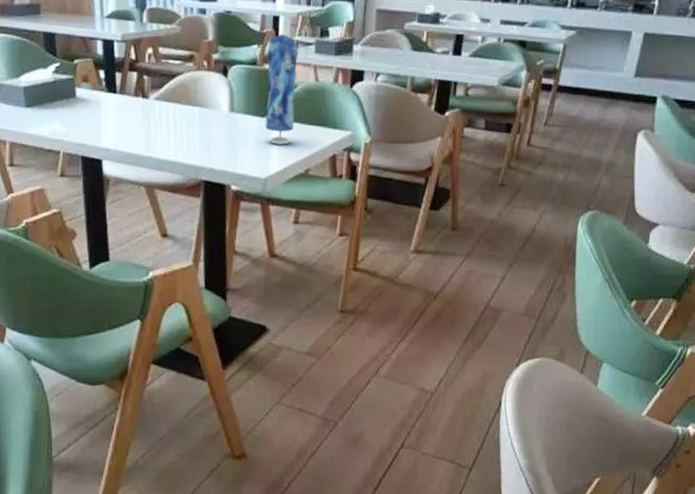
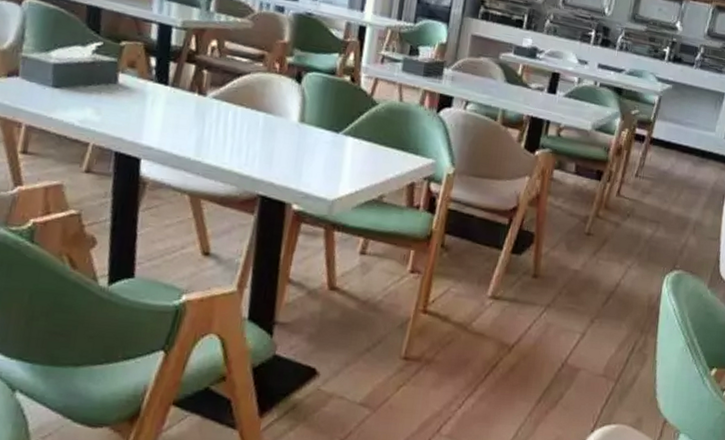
dress: present [265,31,298,145] -> none [338,43,384,166]

